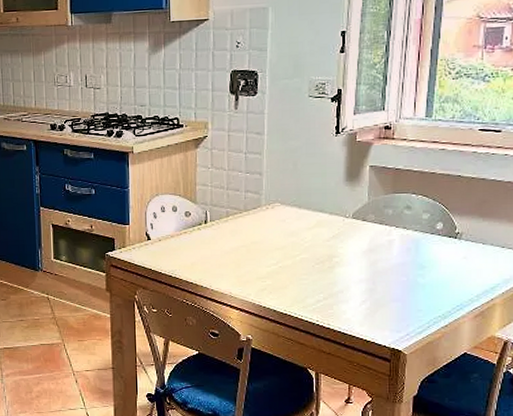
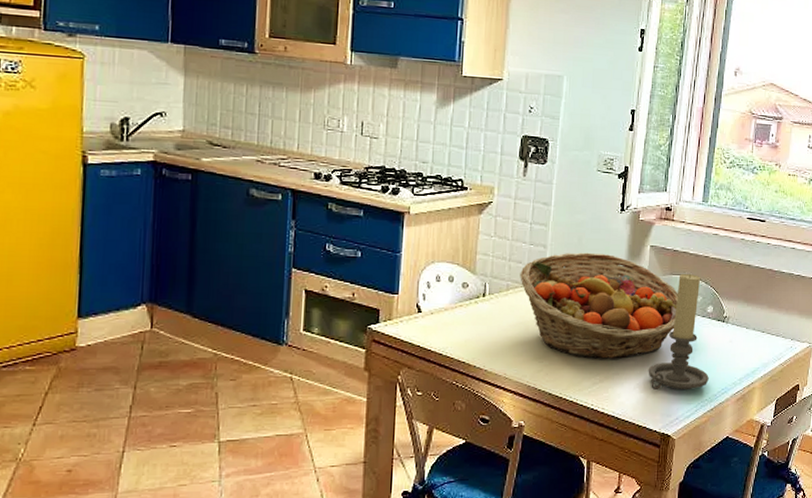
fruit basket: none [238,176,402,279] -> present [520,252,678,360]
candle holder: none [374,191,441,308] -> present [648,273,709,391]

